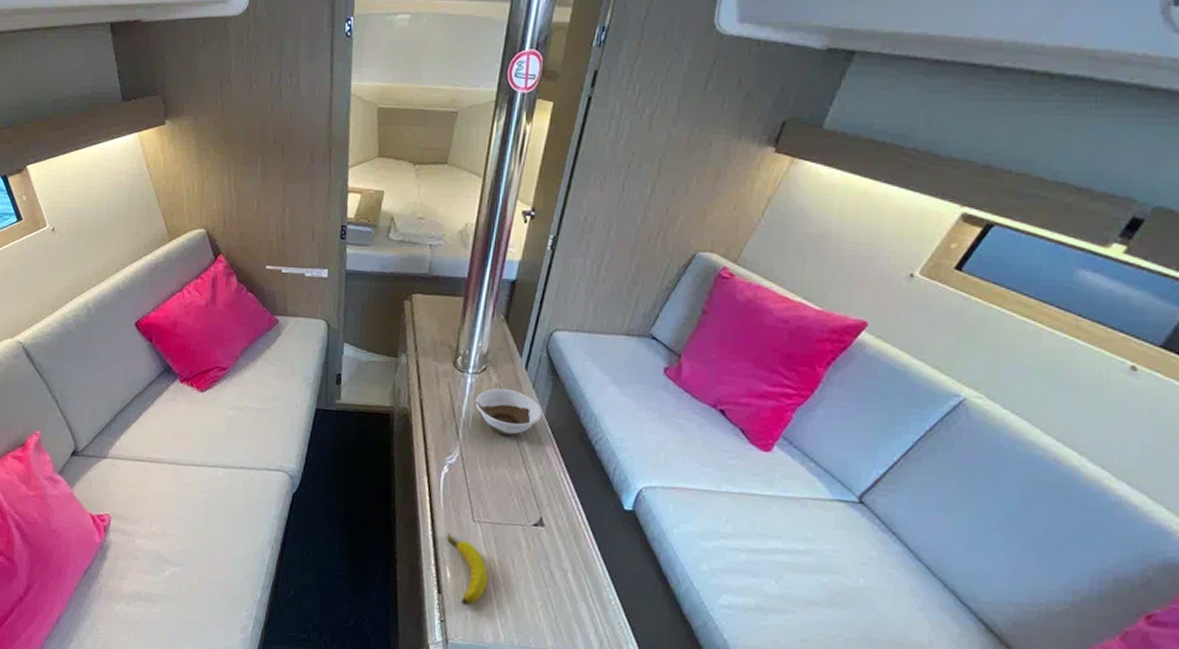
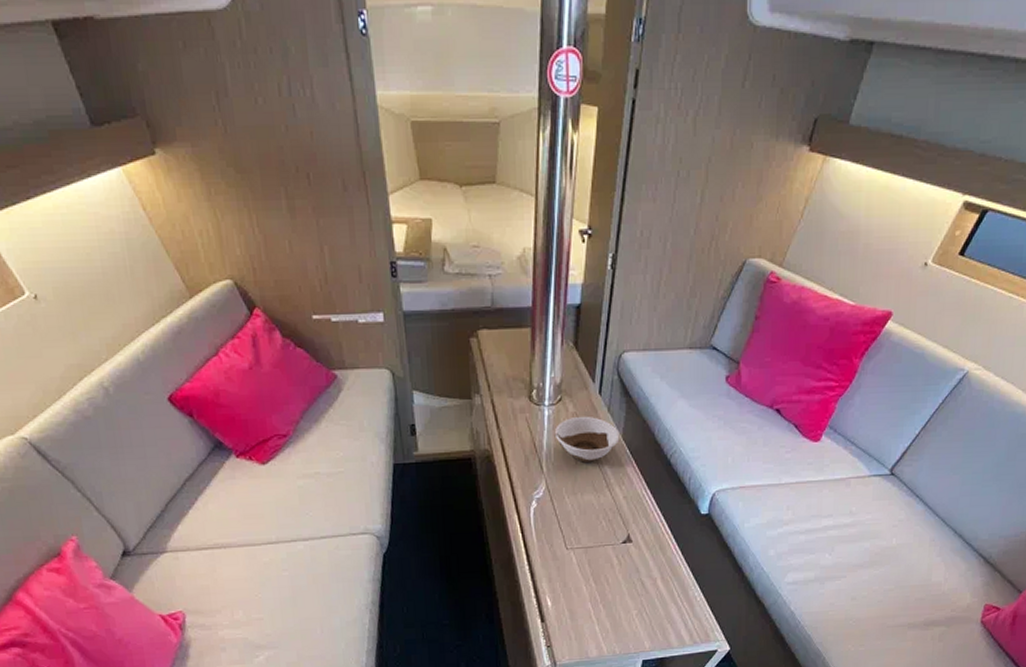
banana: present [446,533,488,606] -> none [543,564,586,628]

